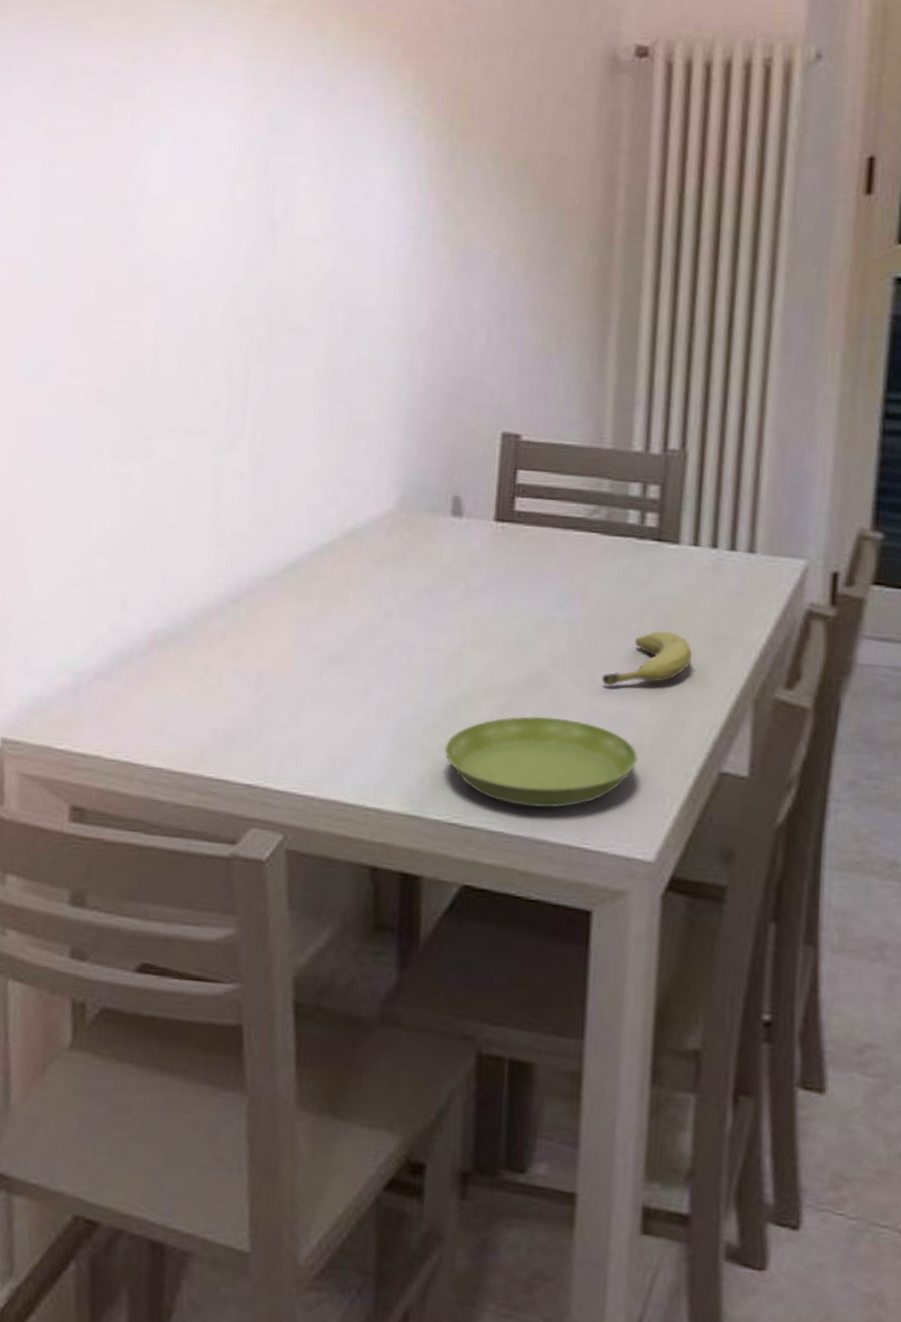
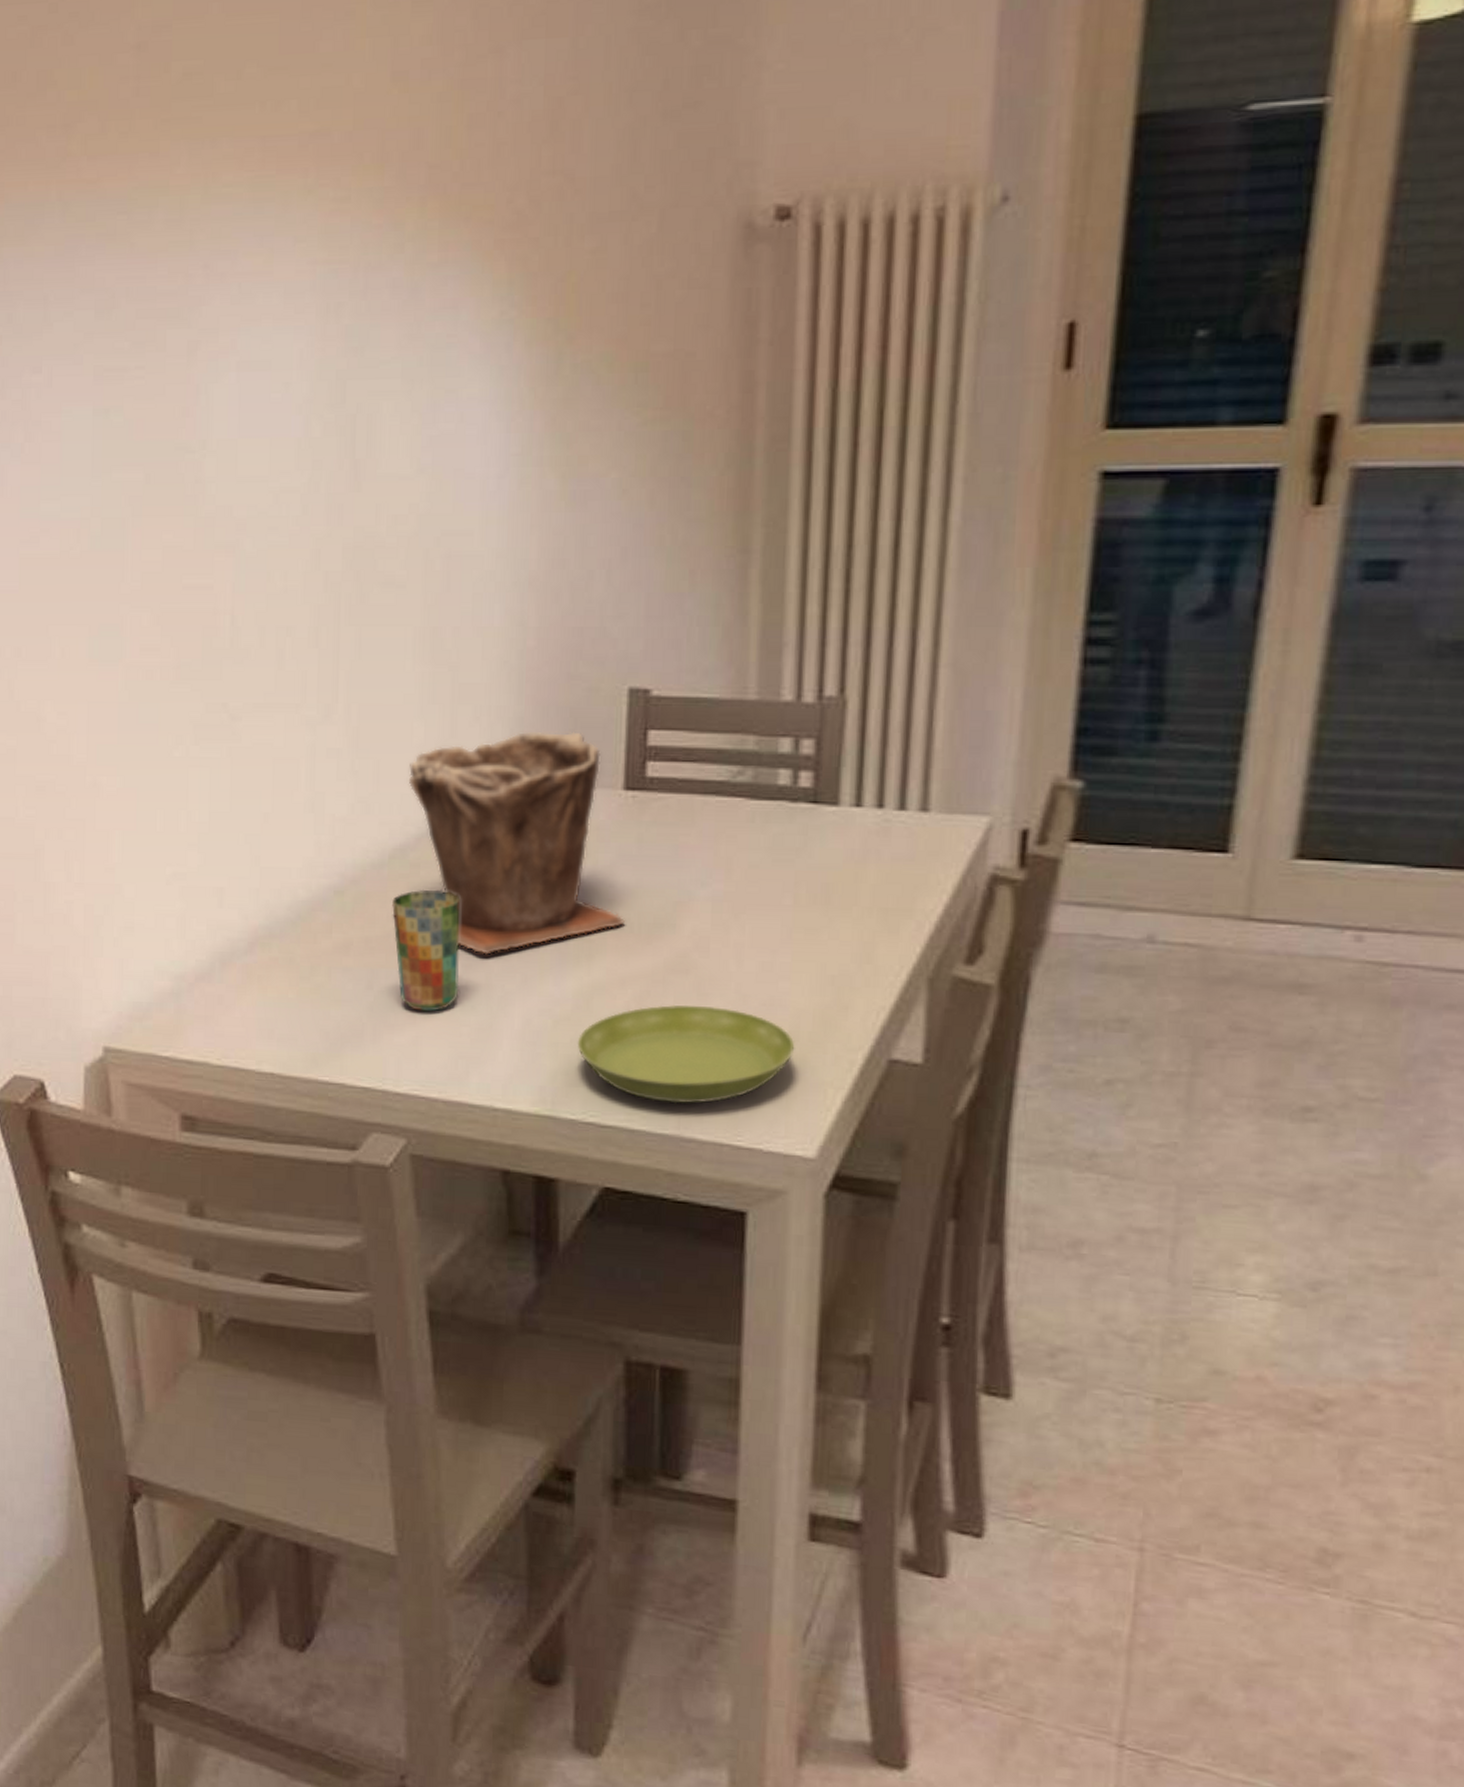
cup: none [282,602,344,715] -> present [392,889,460,1012]
plant pot: none [304,466,491,664] -> present [409,732,625,955]
fruit: present [602,631,693,687] -> none [751,905,856,969]

